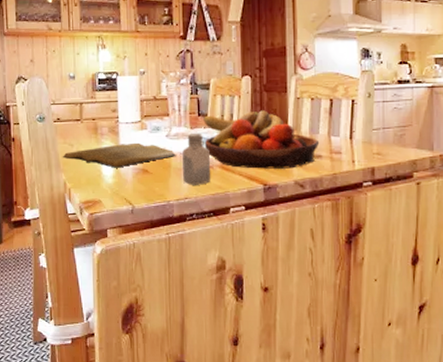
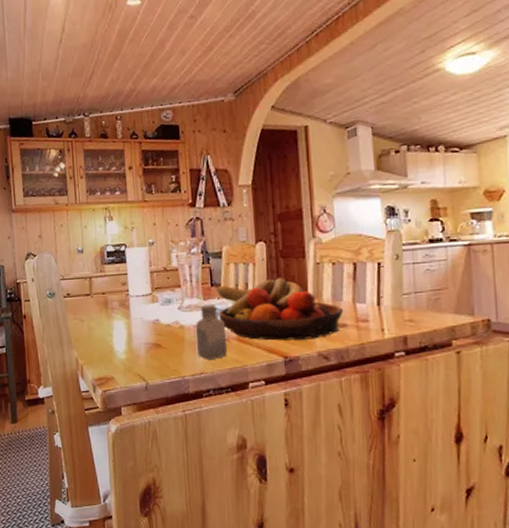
book: present [62,142,176,168] -> none [73,316,190,343]

